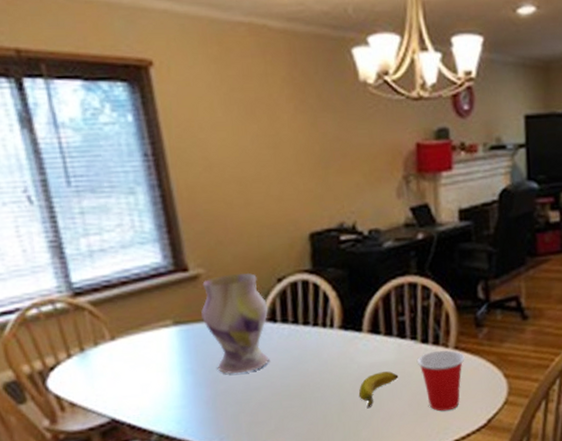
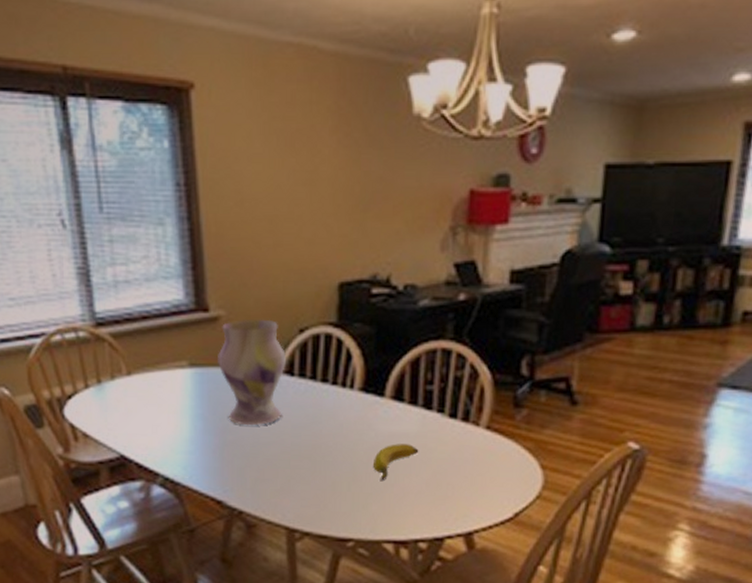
cup: present [416,350,465,411] -> none [441,428,497,497]

